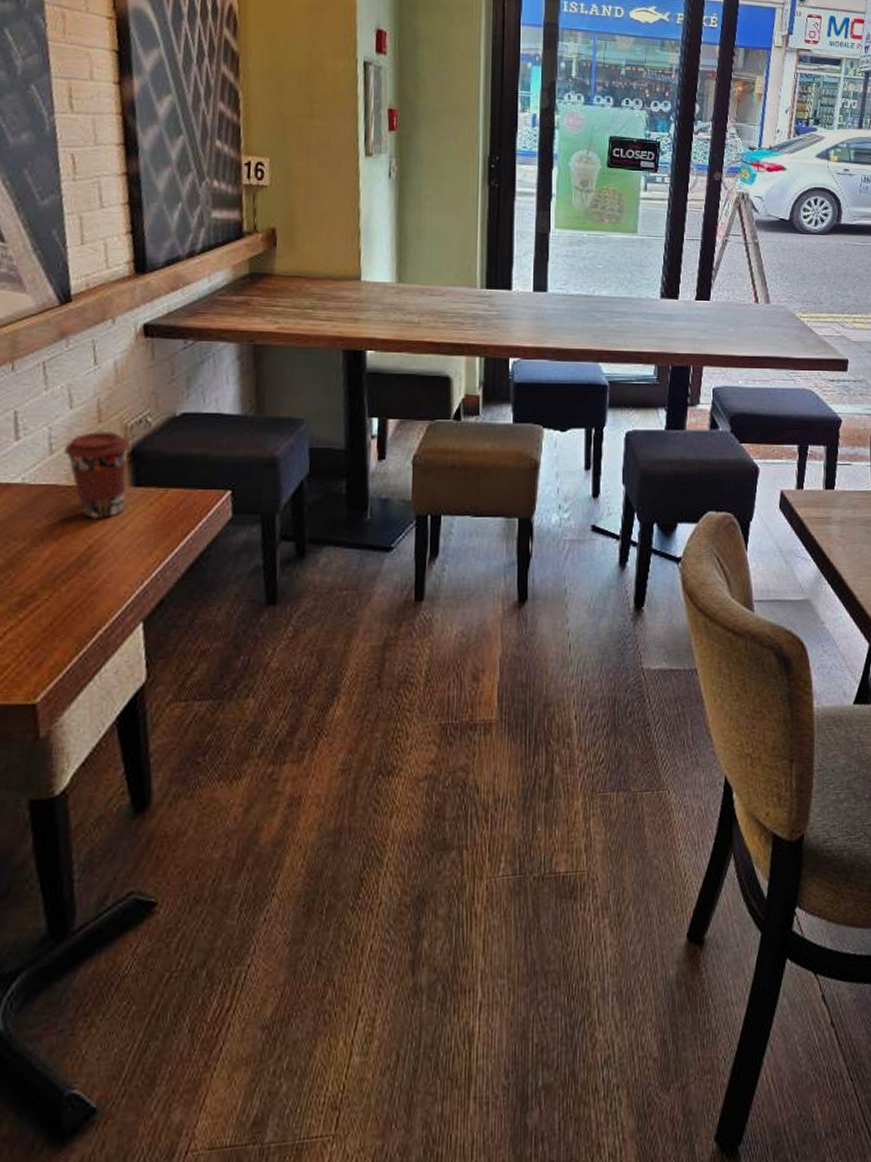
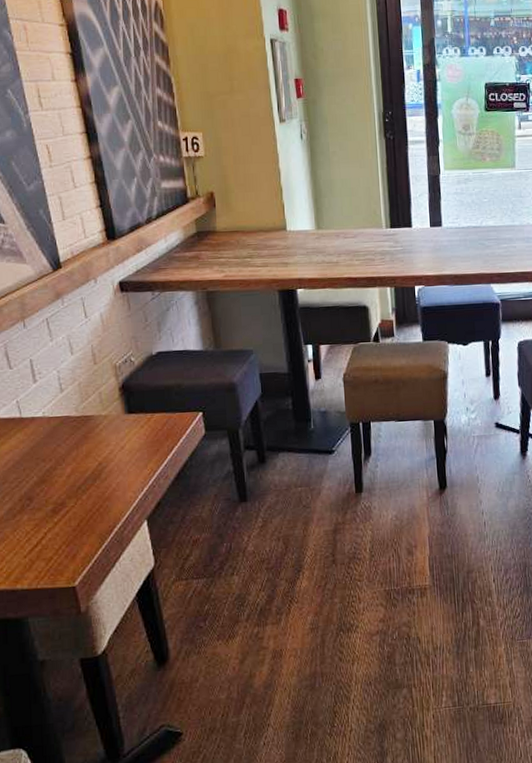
coffee cup: present [64,430,131,518] -> none [71,370,122,441]

